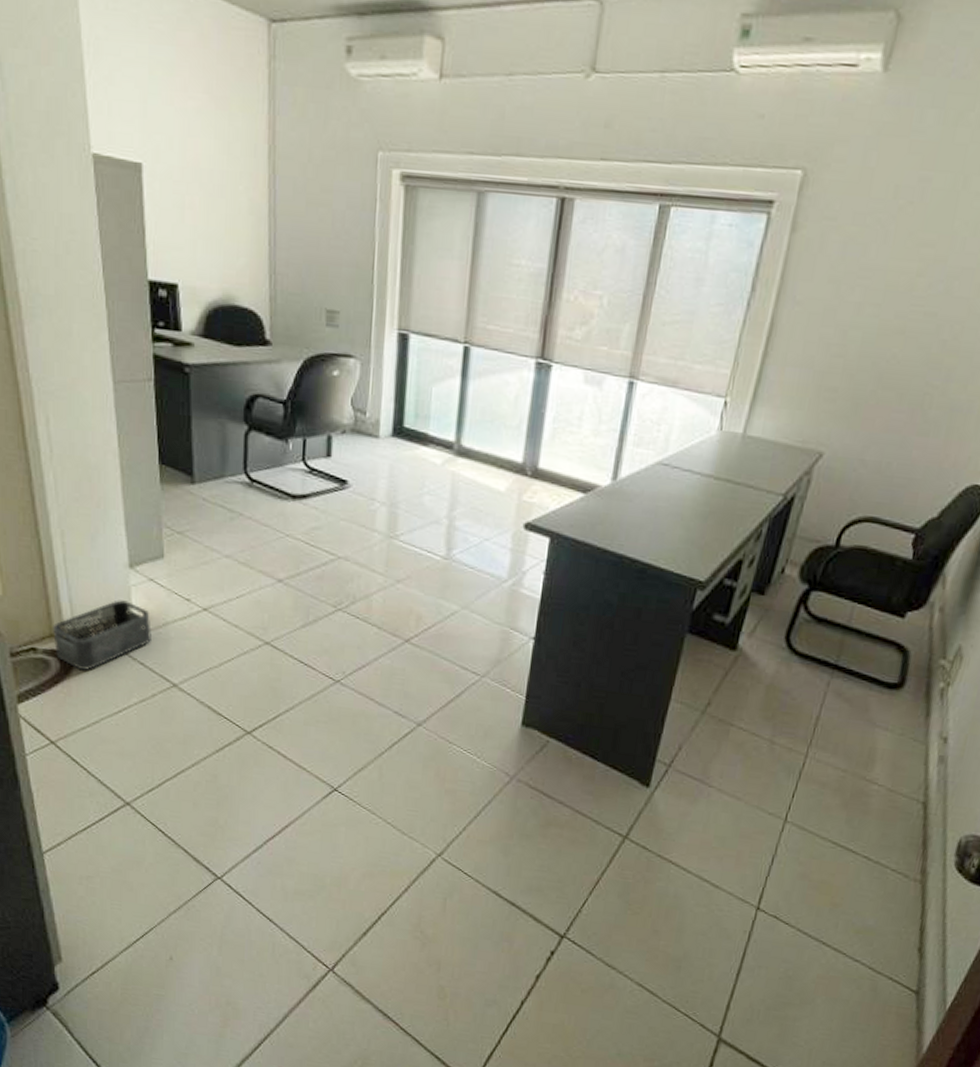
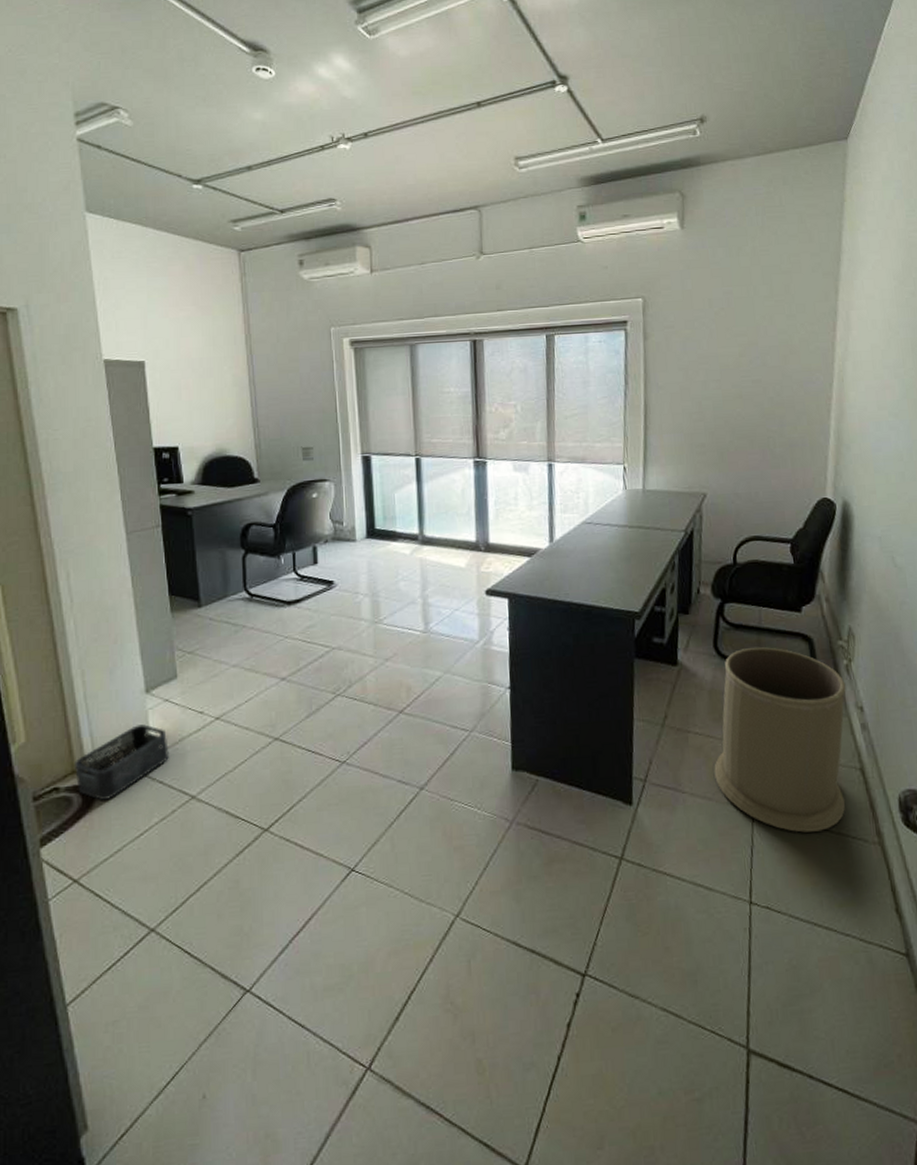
trash can: none [750,646,935,857] -> present [714,647,846,833]

